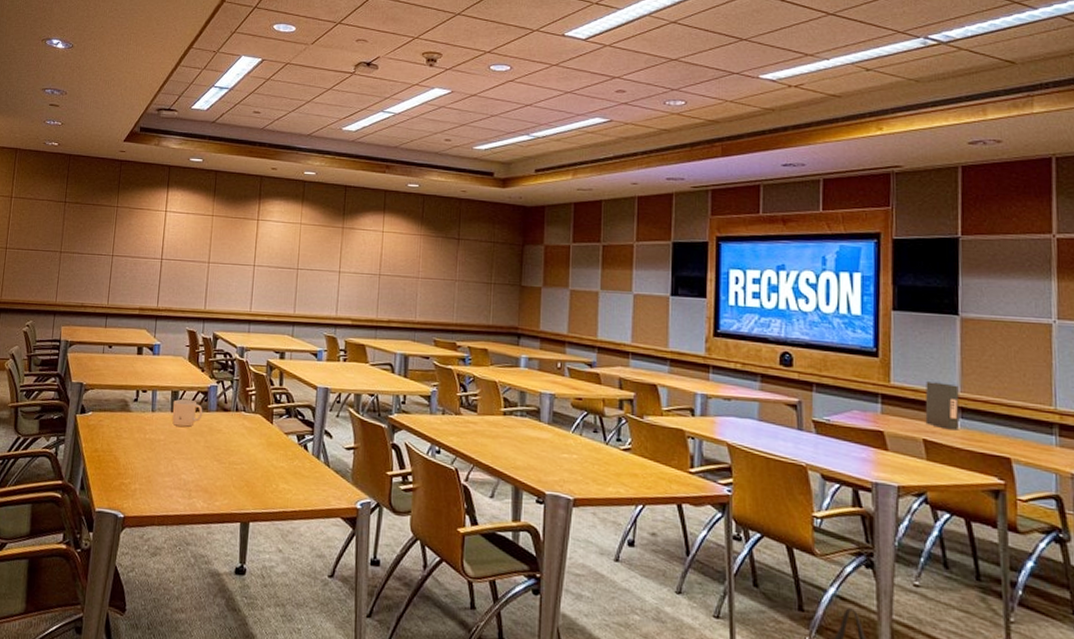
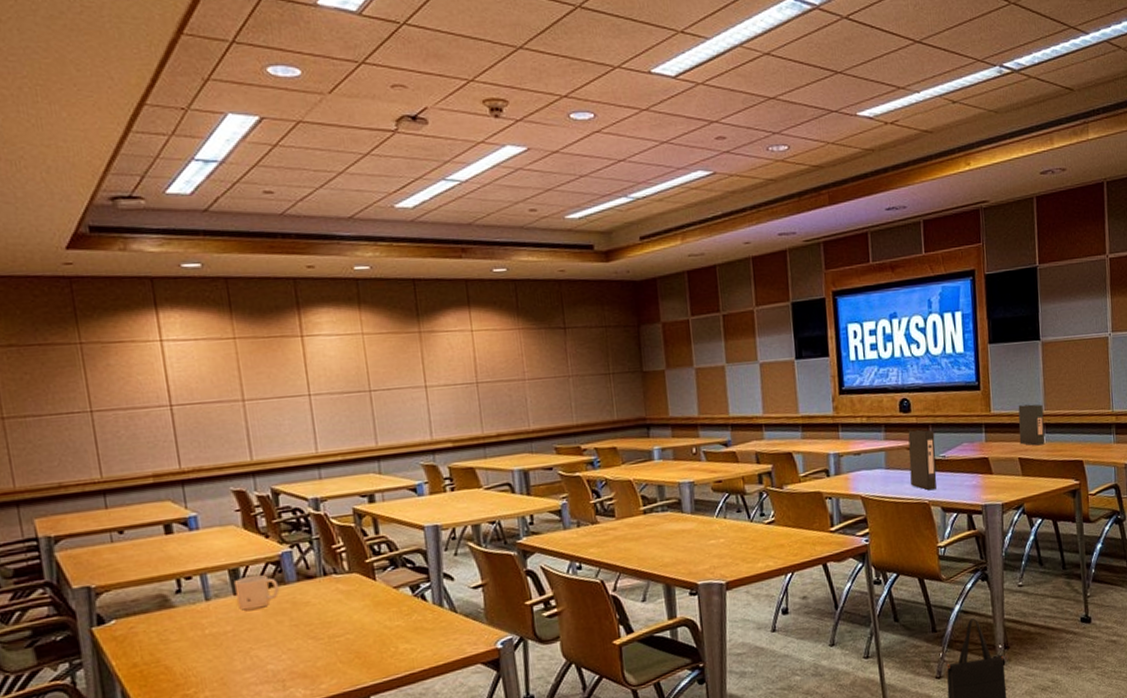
binder: none [786,385,819,454] -> present [908,429,937,491]

